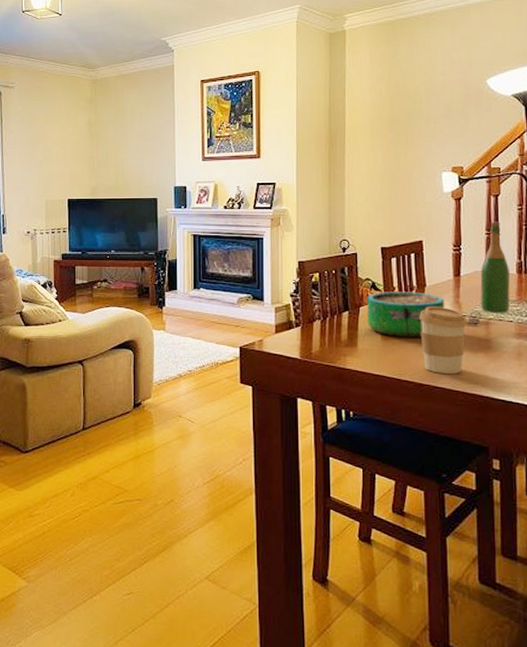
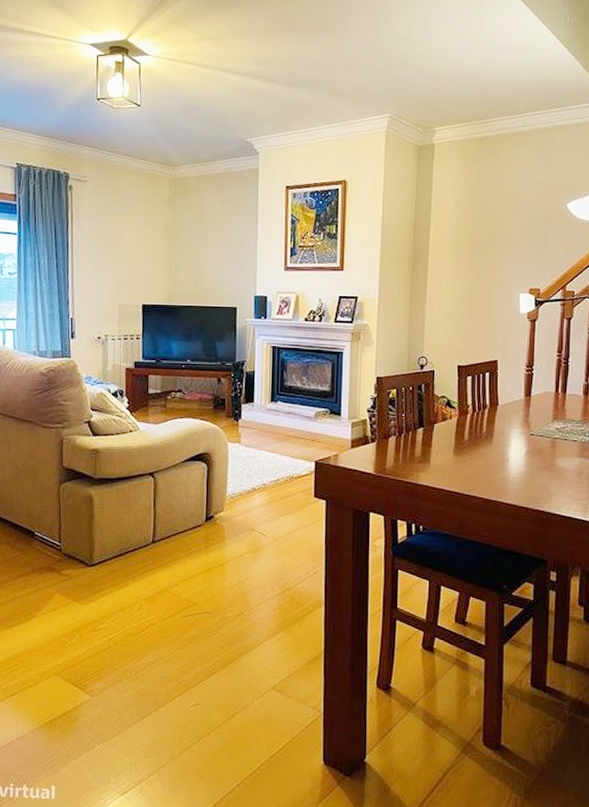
decorative bowl: present [367,292,445,339] -> none [441,409,515,456]
coffee cup: present [419,306,469,374] -> none [490,424,536,490]
wine bottle: present [467,222,511,325] -> none [535,344,578,444]

